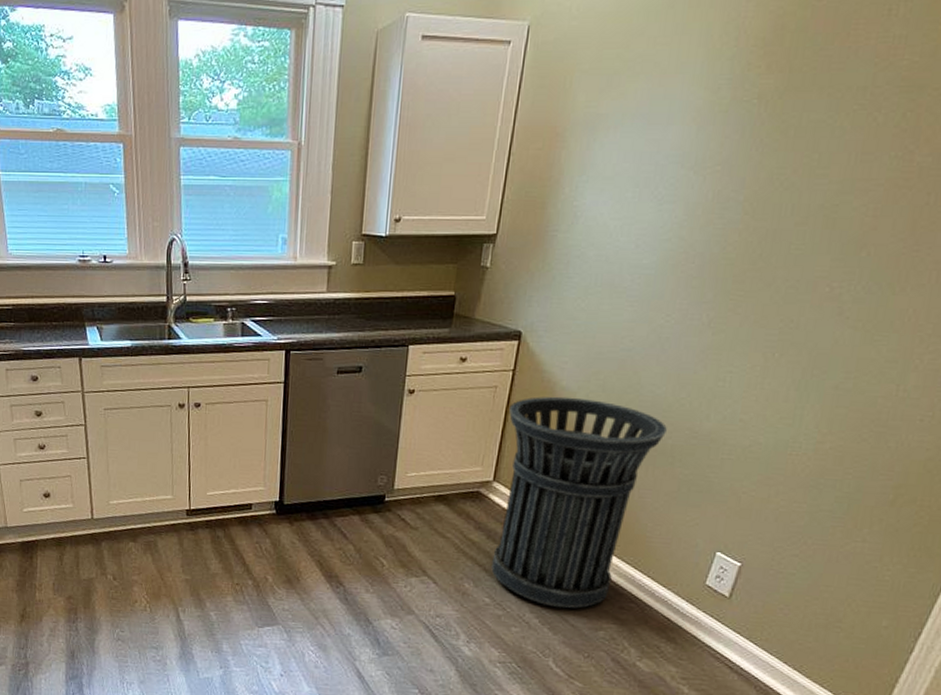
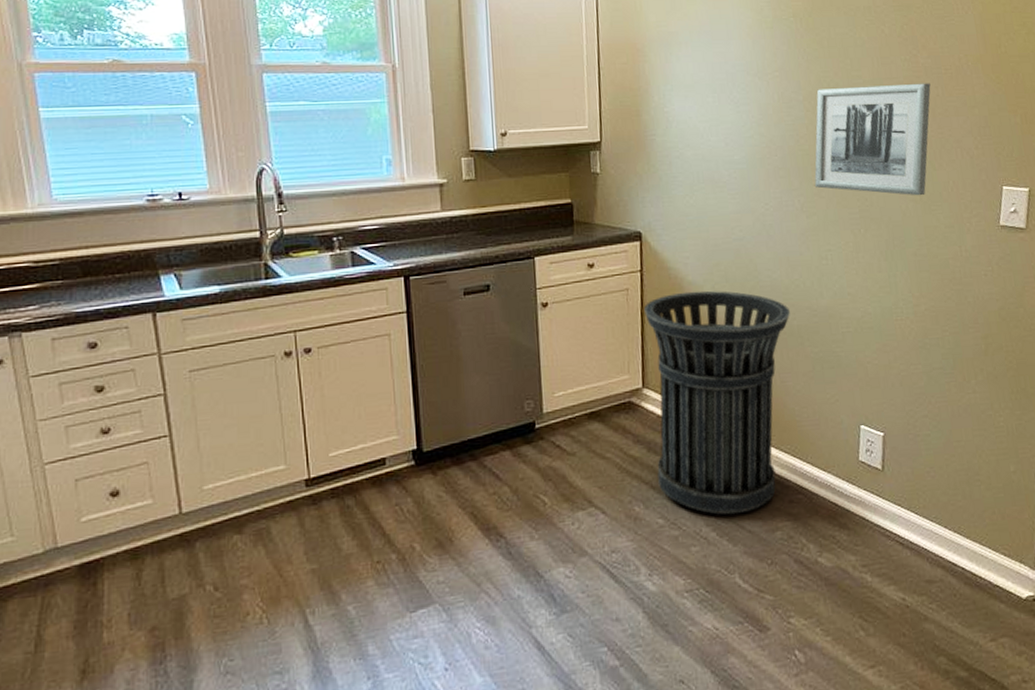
wall art: none [731,187,922,323] -> present [814,83,931,196]

